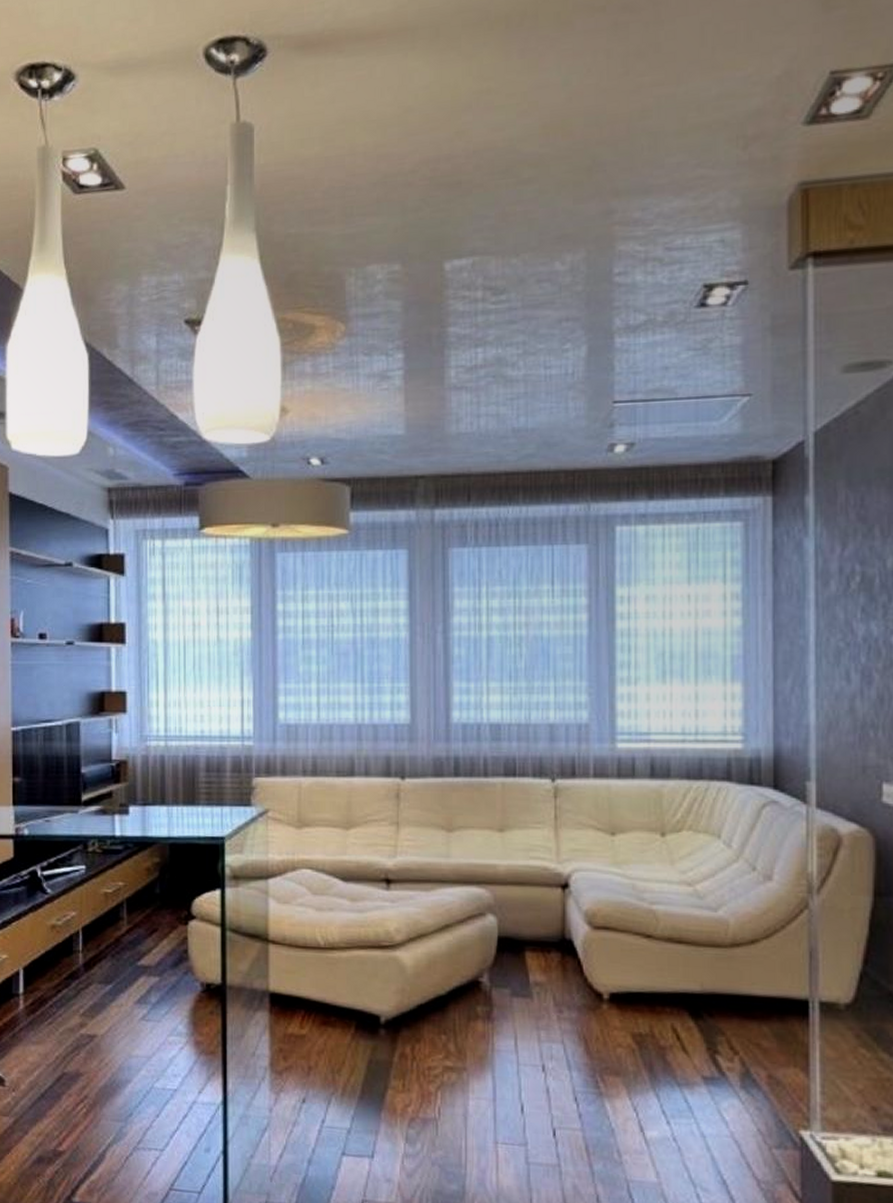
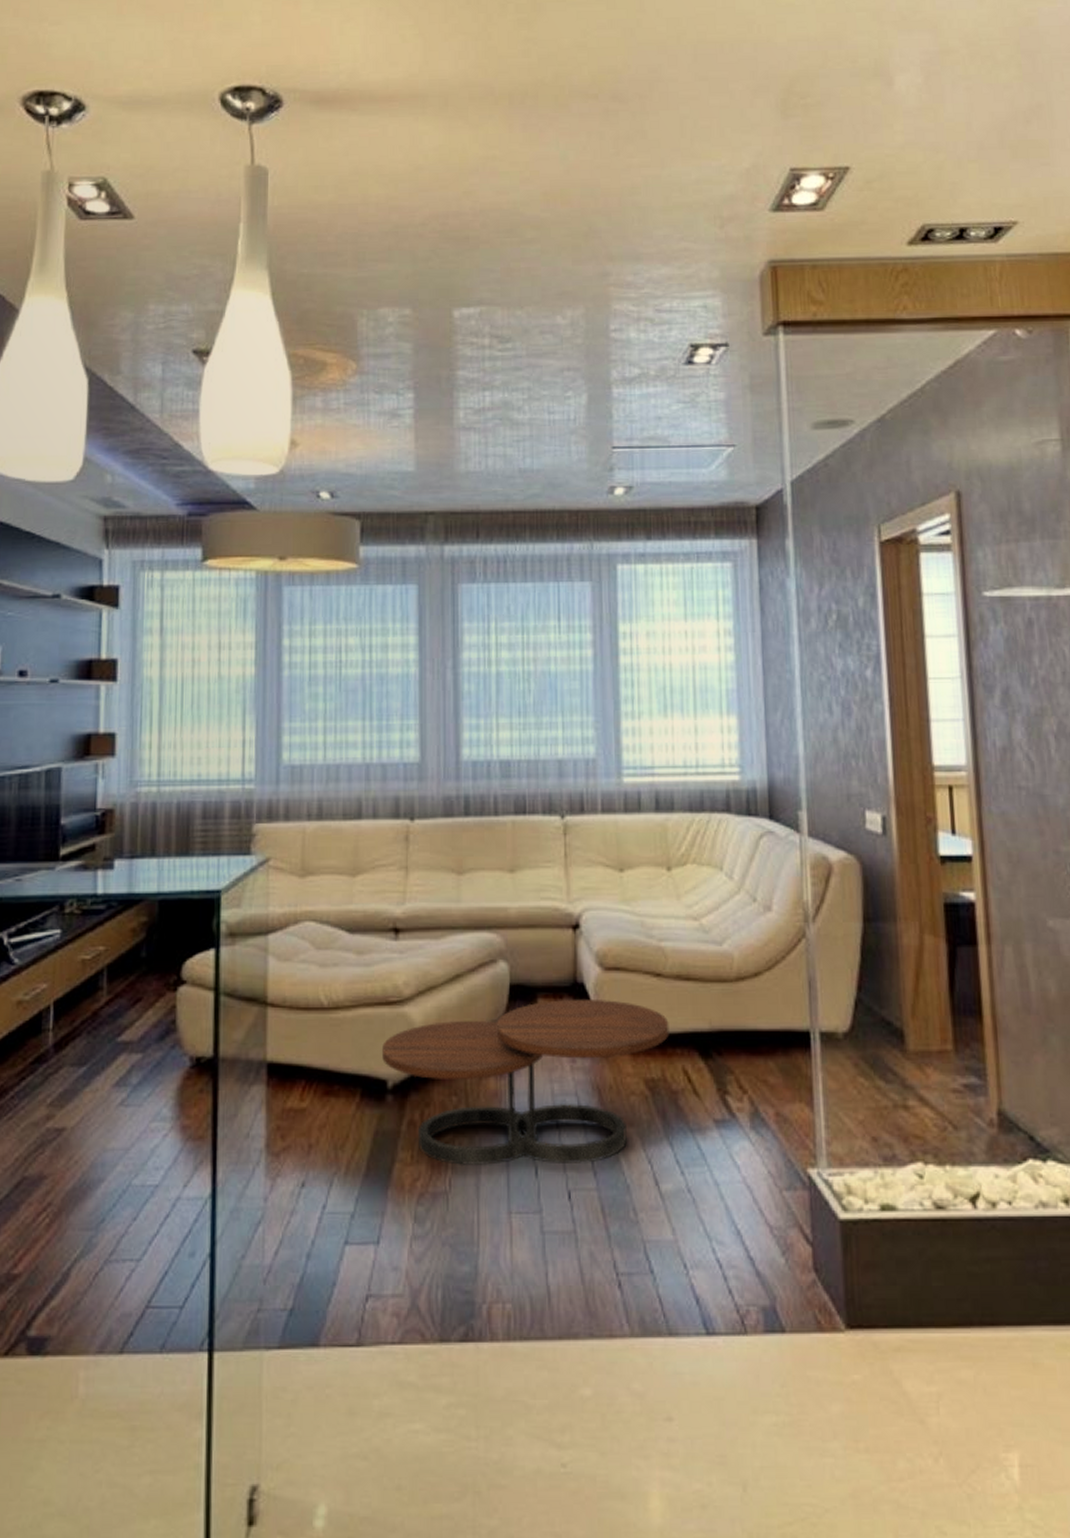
coffee table: none [375,954,659,1106] -> present [382,998,669,1165]

